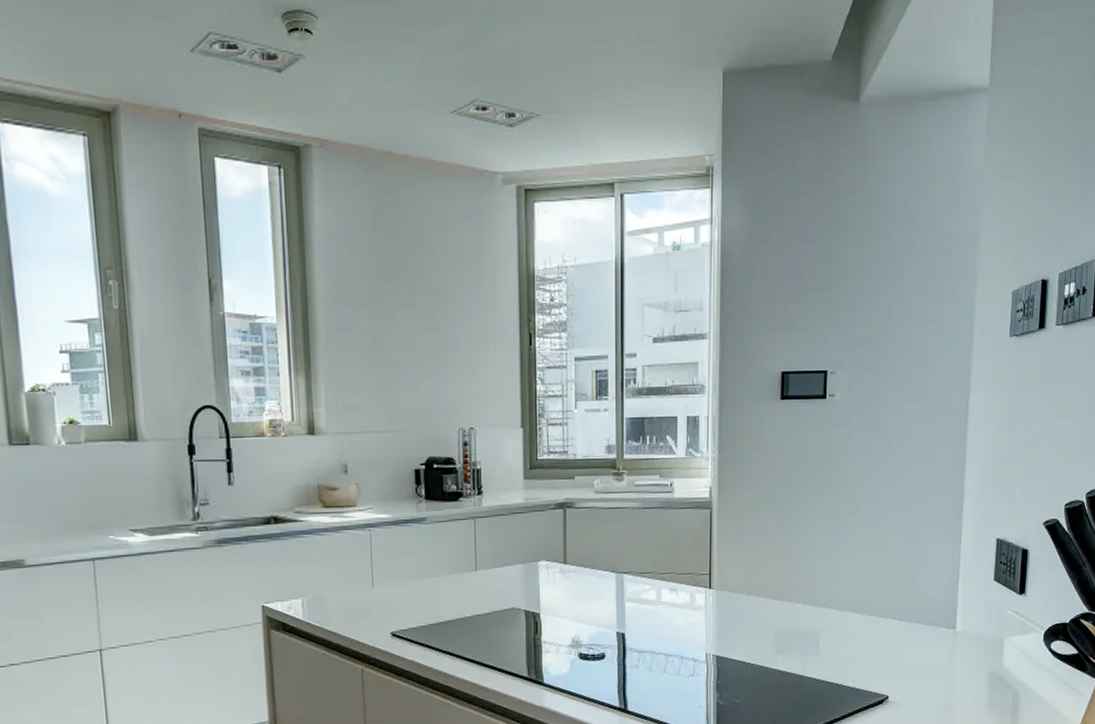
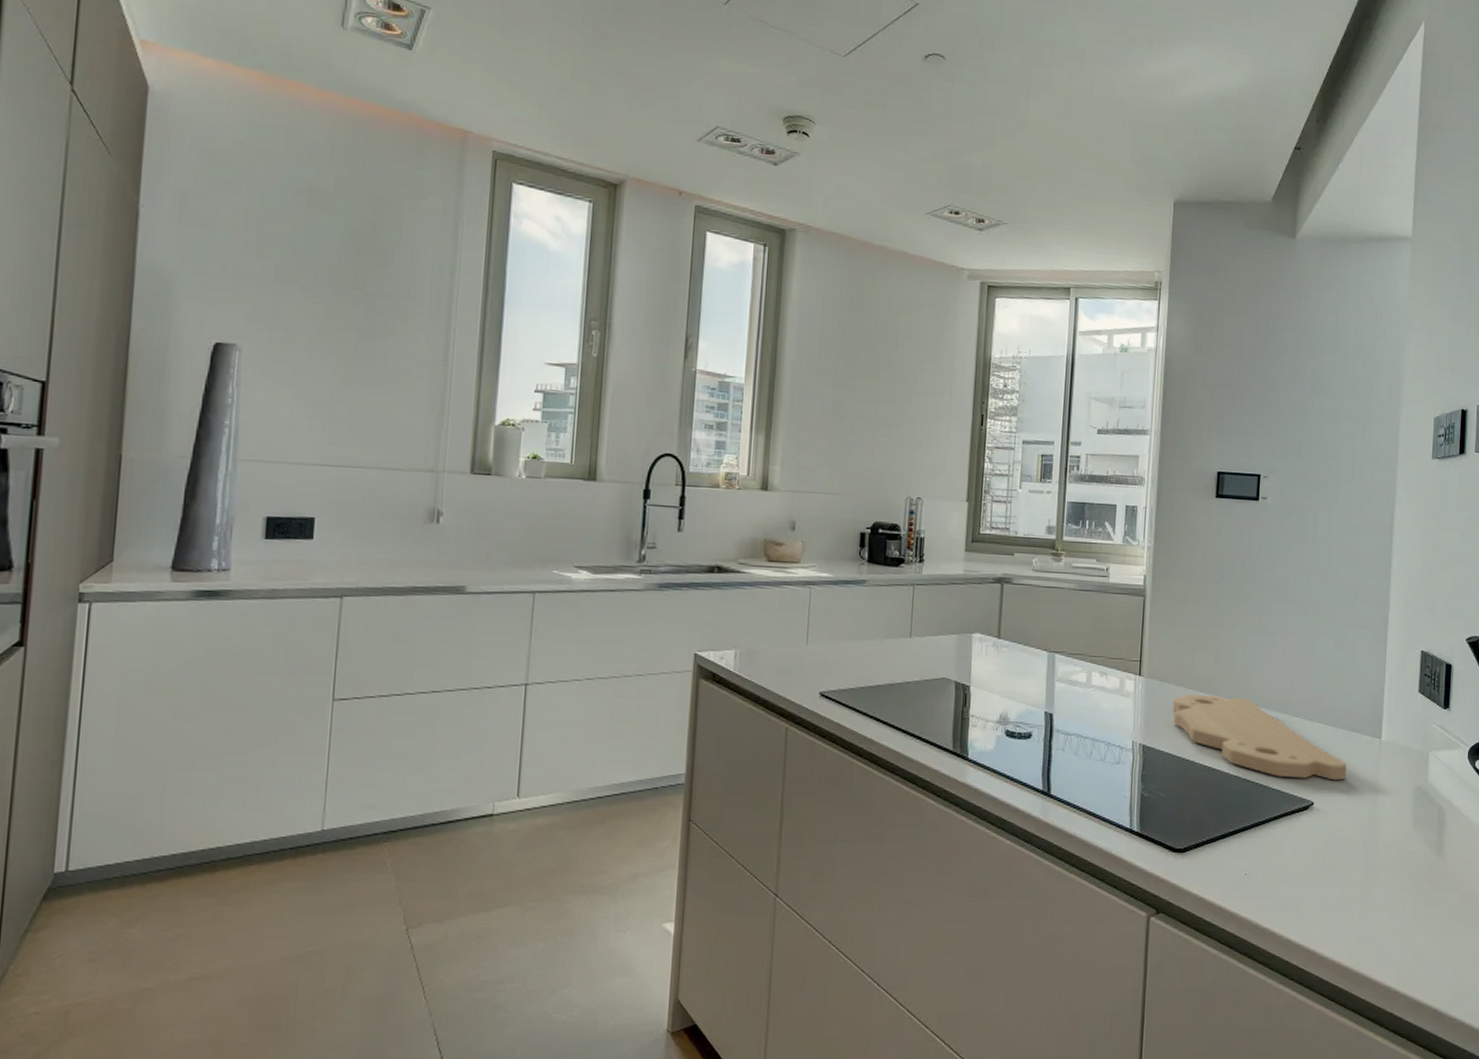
cutting board: none [745,601,921,675] -> present [1173,694,1347,781]

